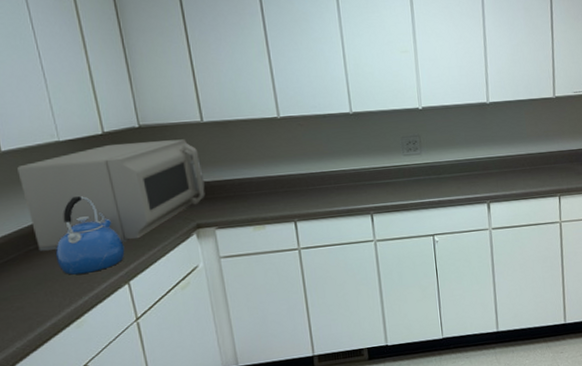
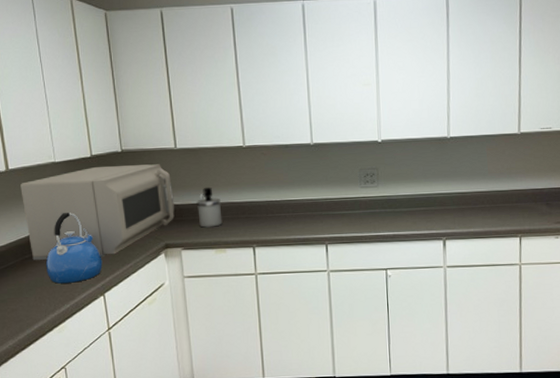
soap dispenser: none [229,161,260,204] -> present [196,187,223,228]

